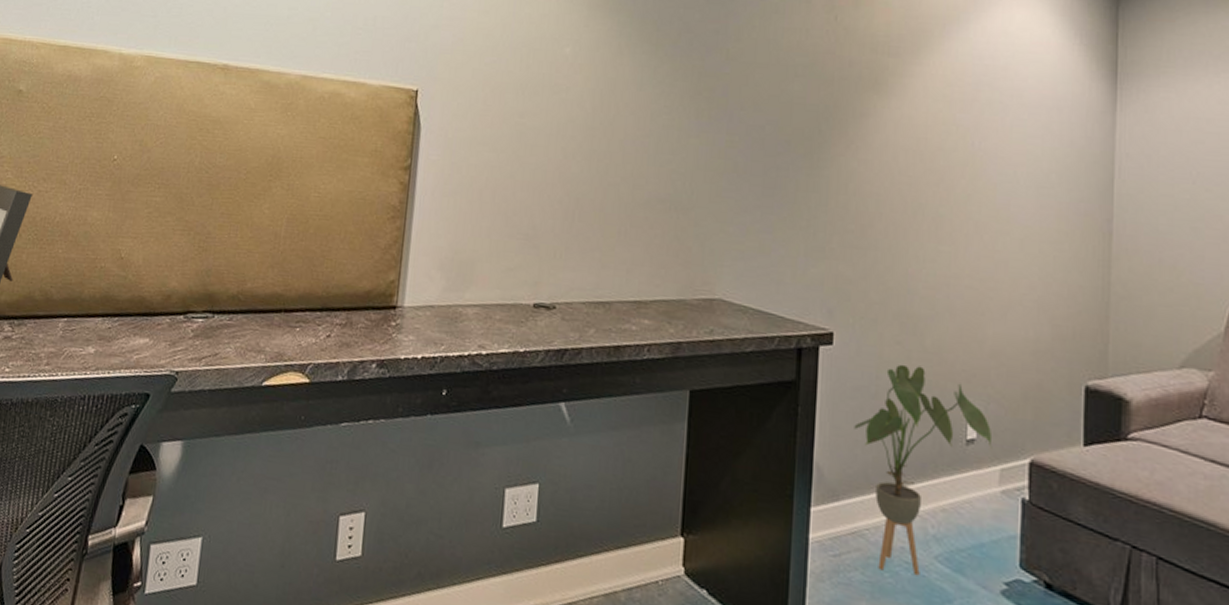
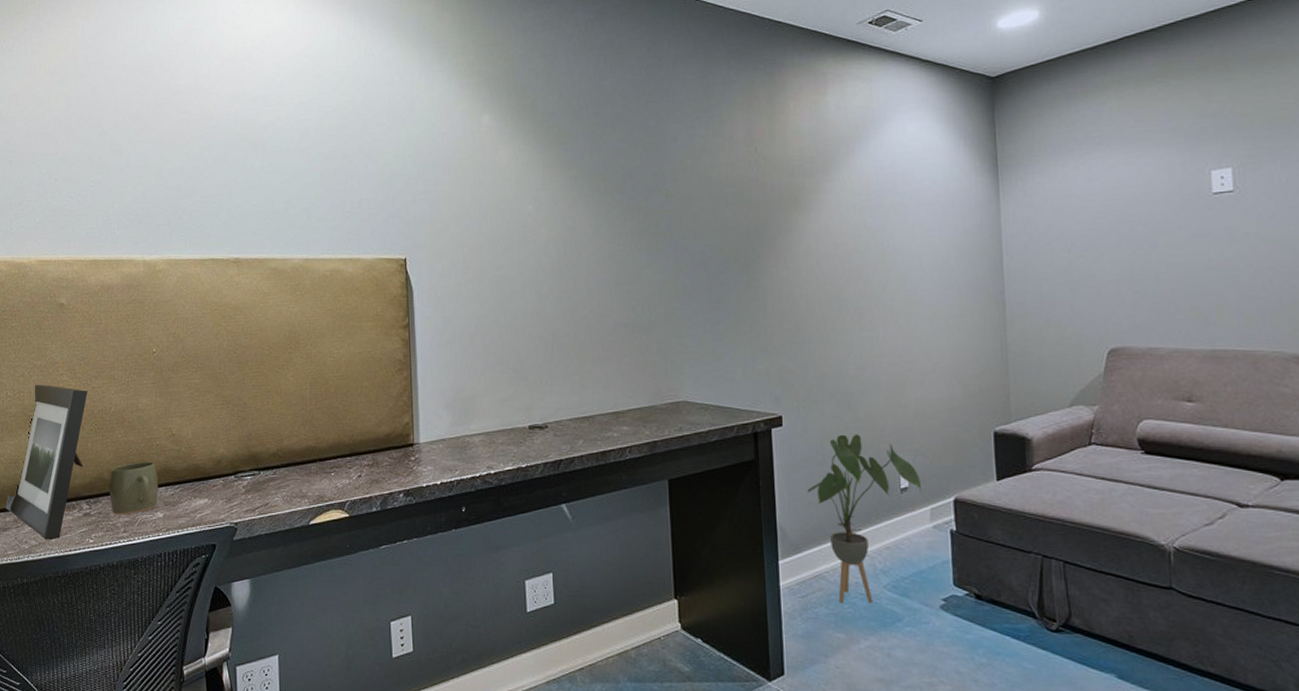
mug: none [36,284,97,345] -> present [109,461,158,515]

